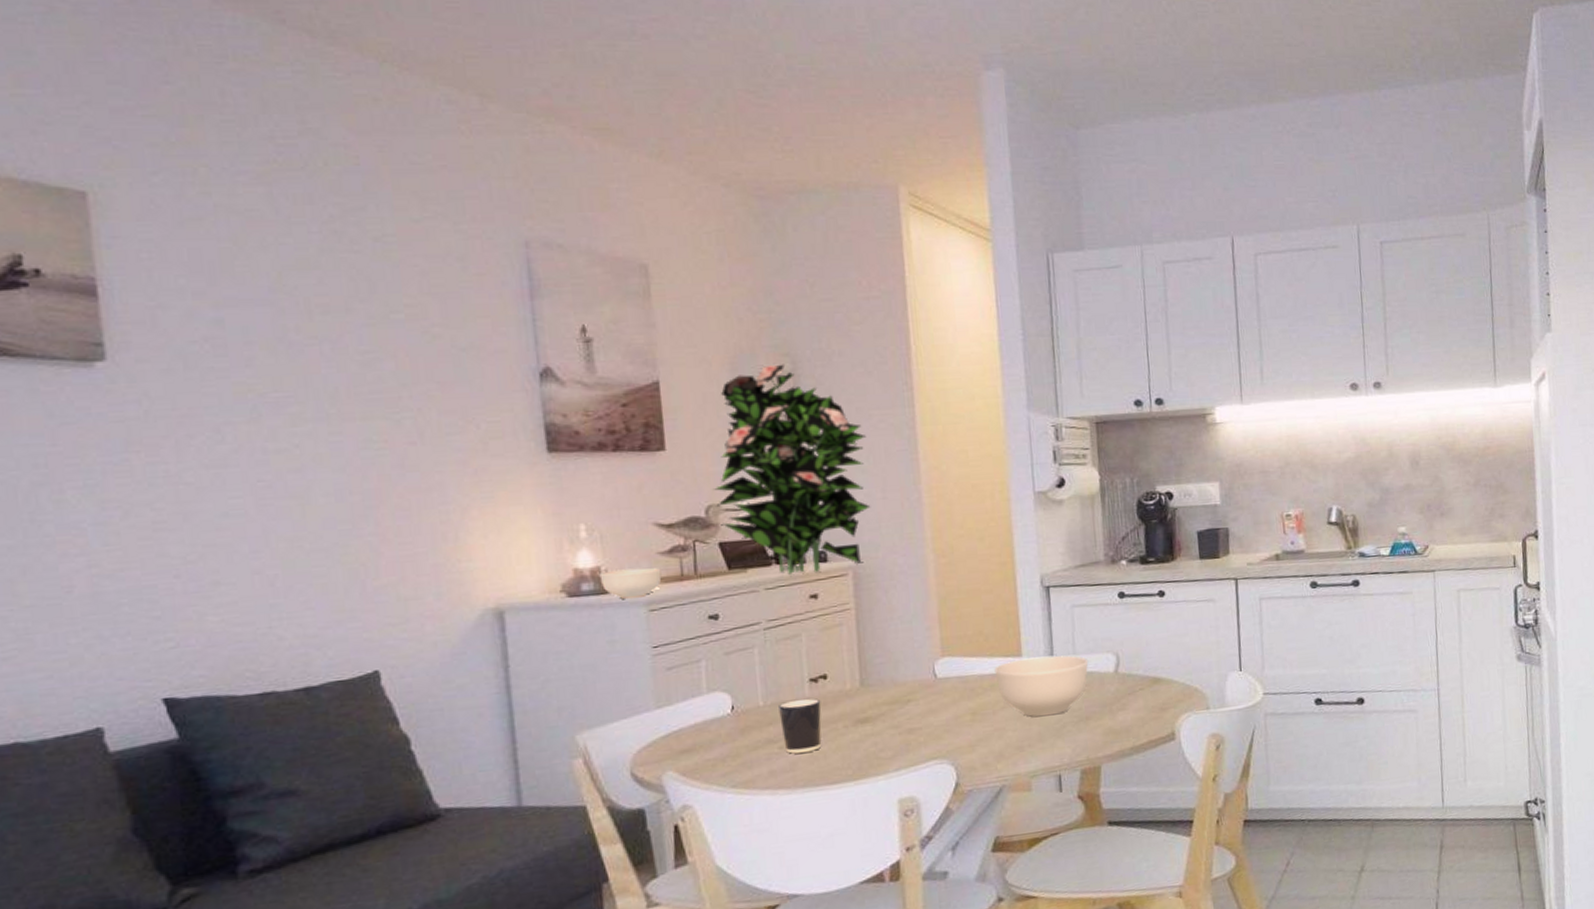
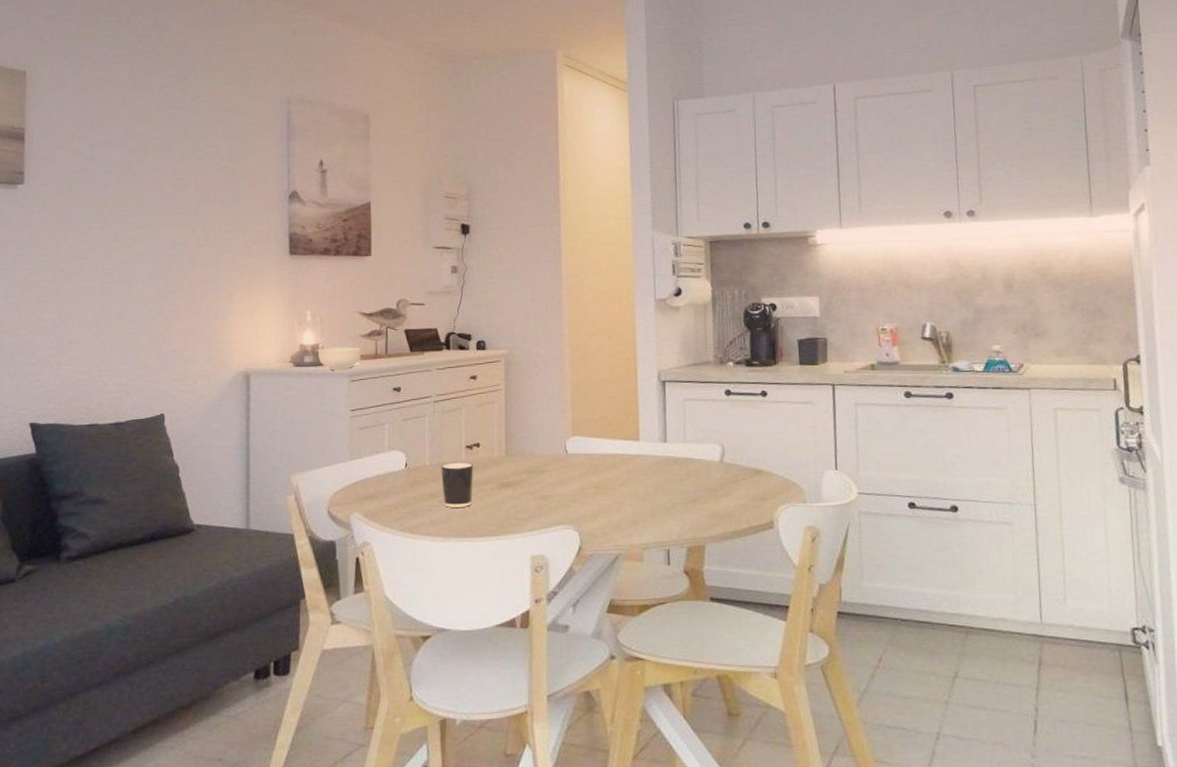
plant: present [714,364,871,574] -> none [404,190,522,358]
bowl: present [994,655,1089,717] -> none [616,442,697,496]

